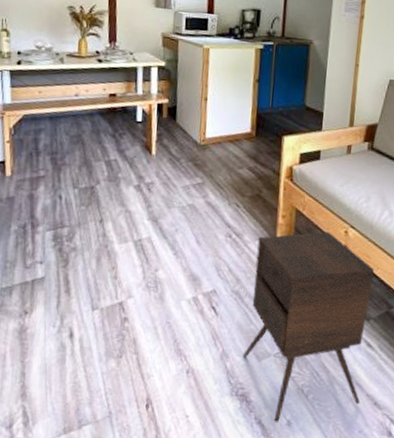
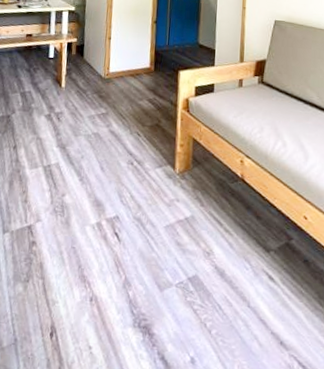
side table: present [243,231,374,423] -> none [145,160,271,360]

